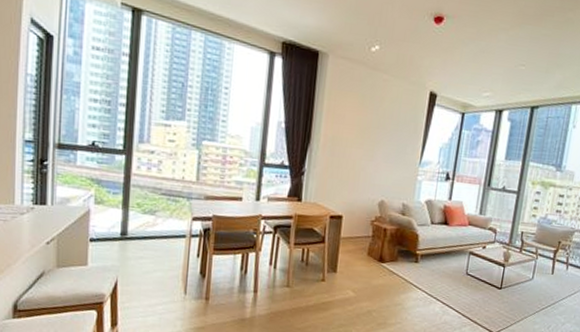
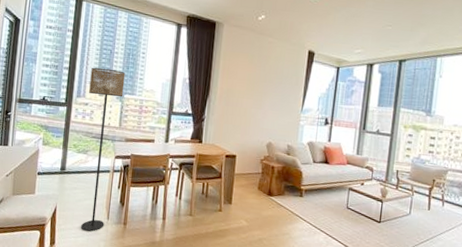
floor lamp: none [150,104,203,309] -> present [80,67,126,232]

